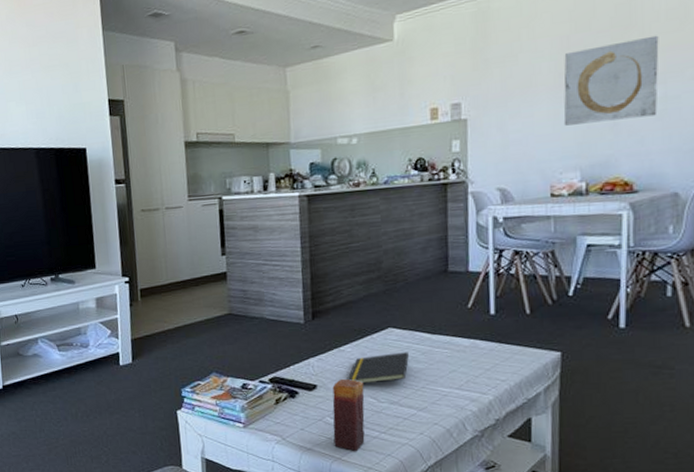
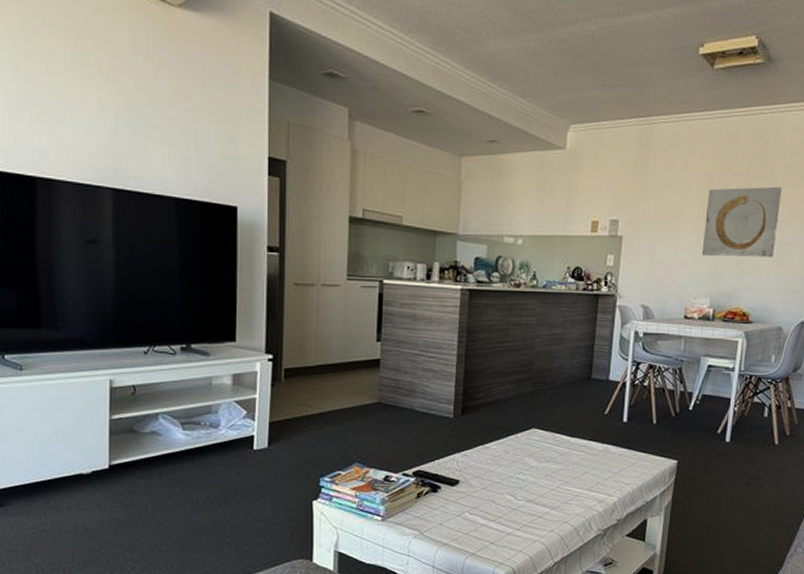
candle: present [332,378,365,451] -> none [470,475,504,547]
notepad: present [347,352,409,384] -> none [489,452,548,482]

